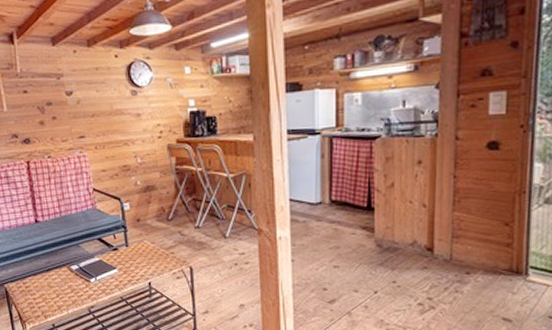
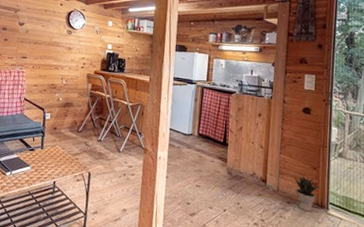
potted plant: none [475,232,517,281] -> present [294,173,321,212]

